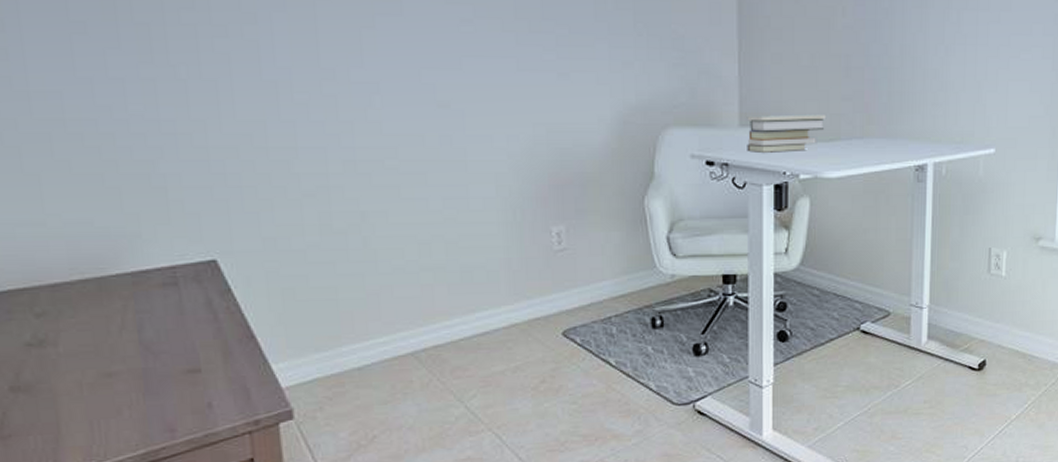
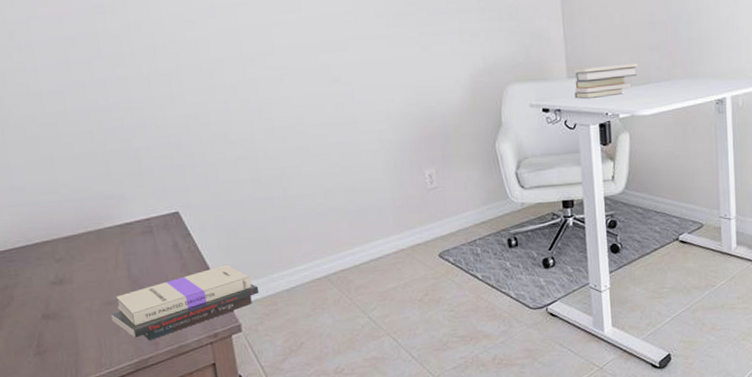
books: none [110,331,321,426] -> present [111,264,260,340]

